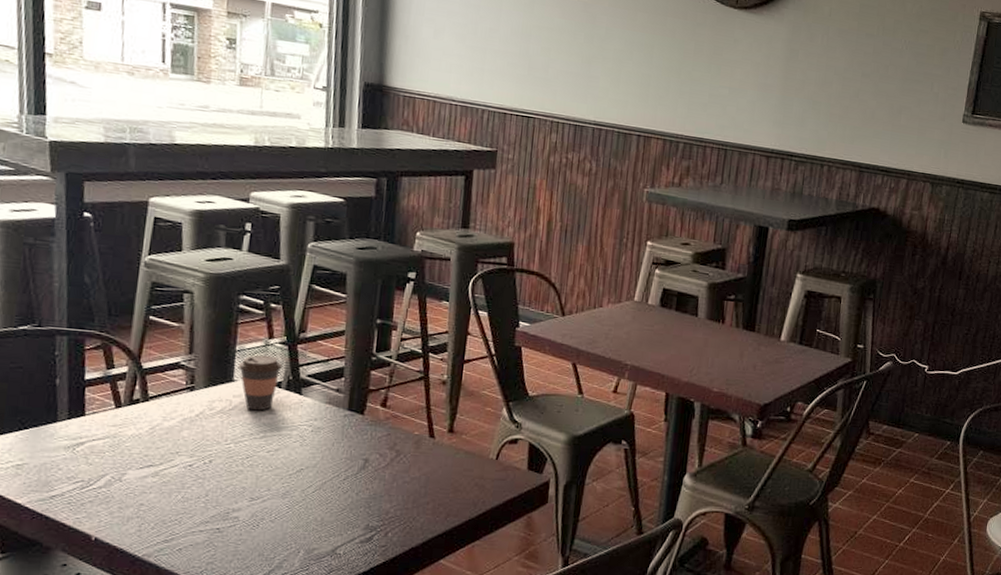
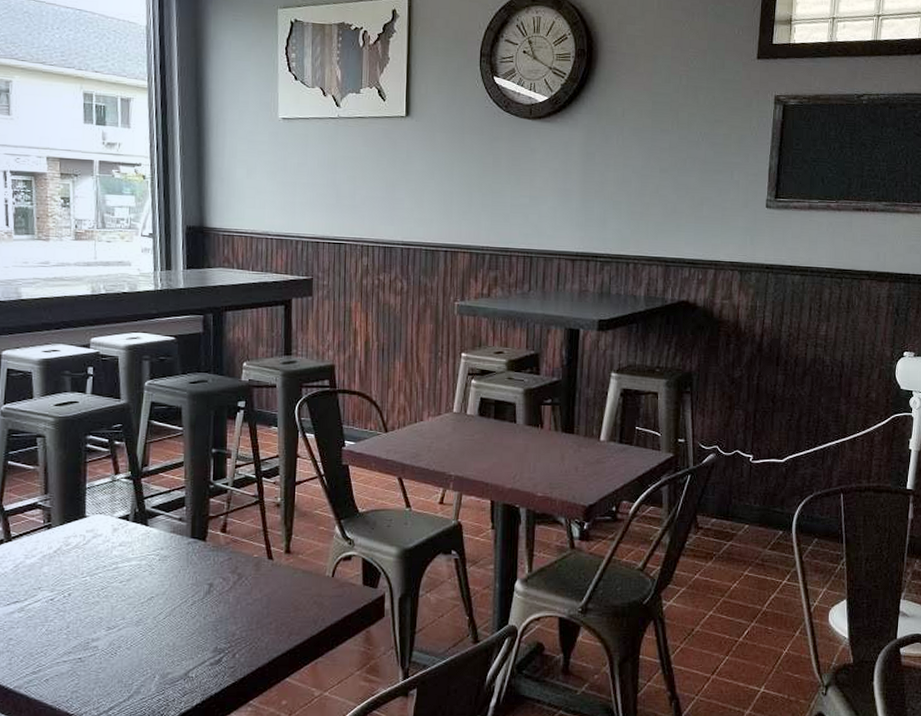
coffee cup: present [237,355,282,411] -> none [88,490,128,544]

